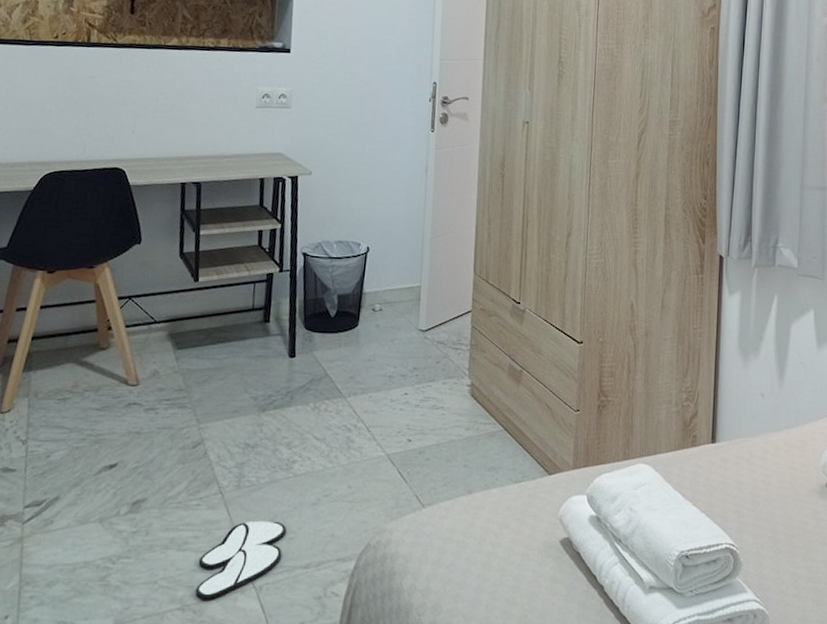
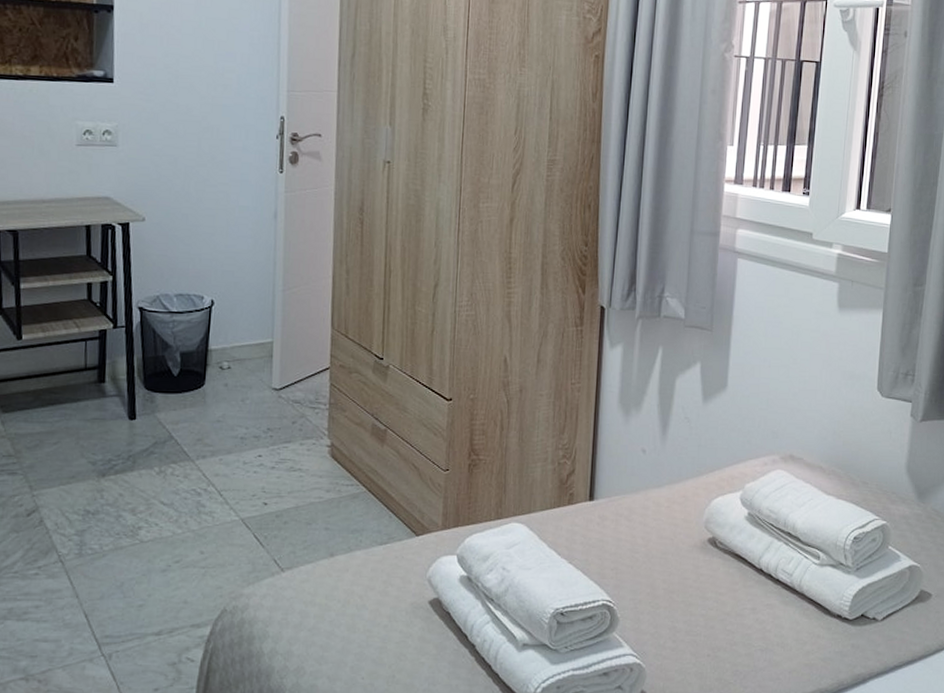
slippers: present [195,520,286,600] -> none [38,588,135,669]

